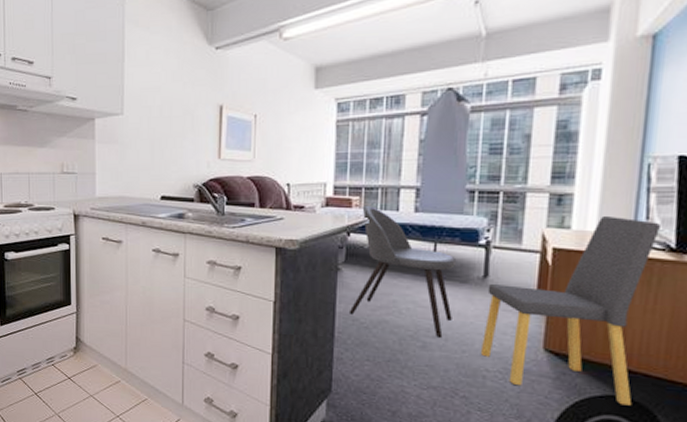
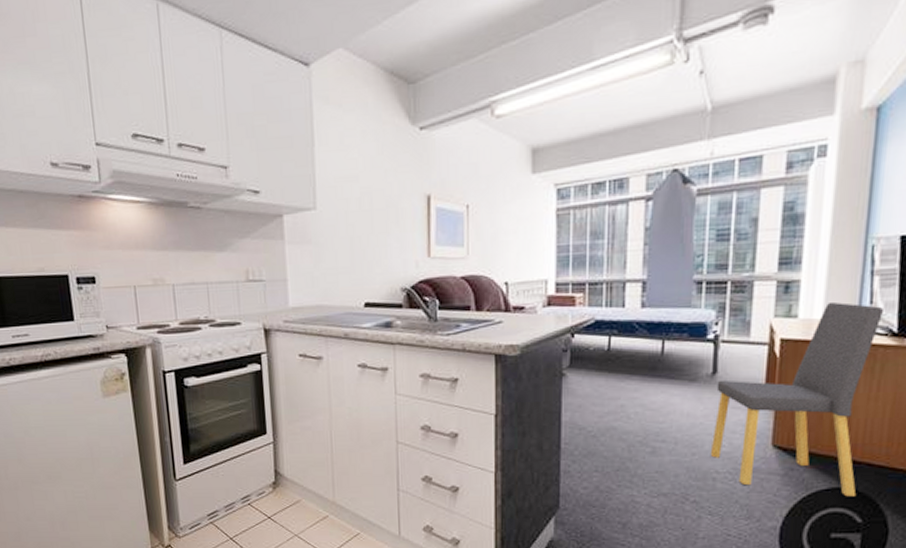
dining chair: present [348,205,457,339] -> none [575,302,686,442]

